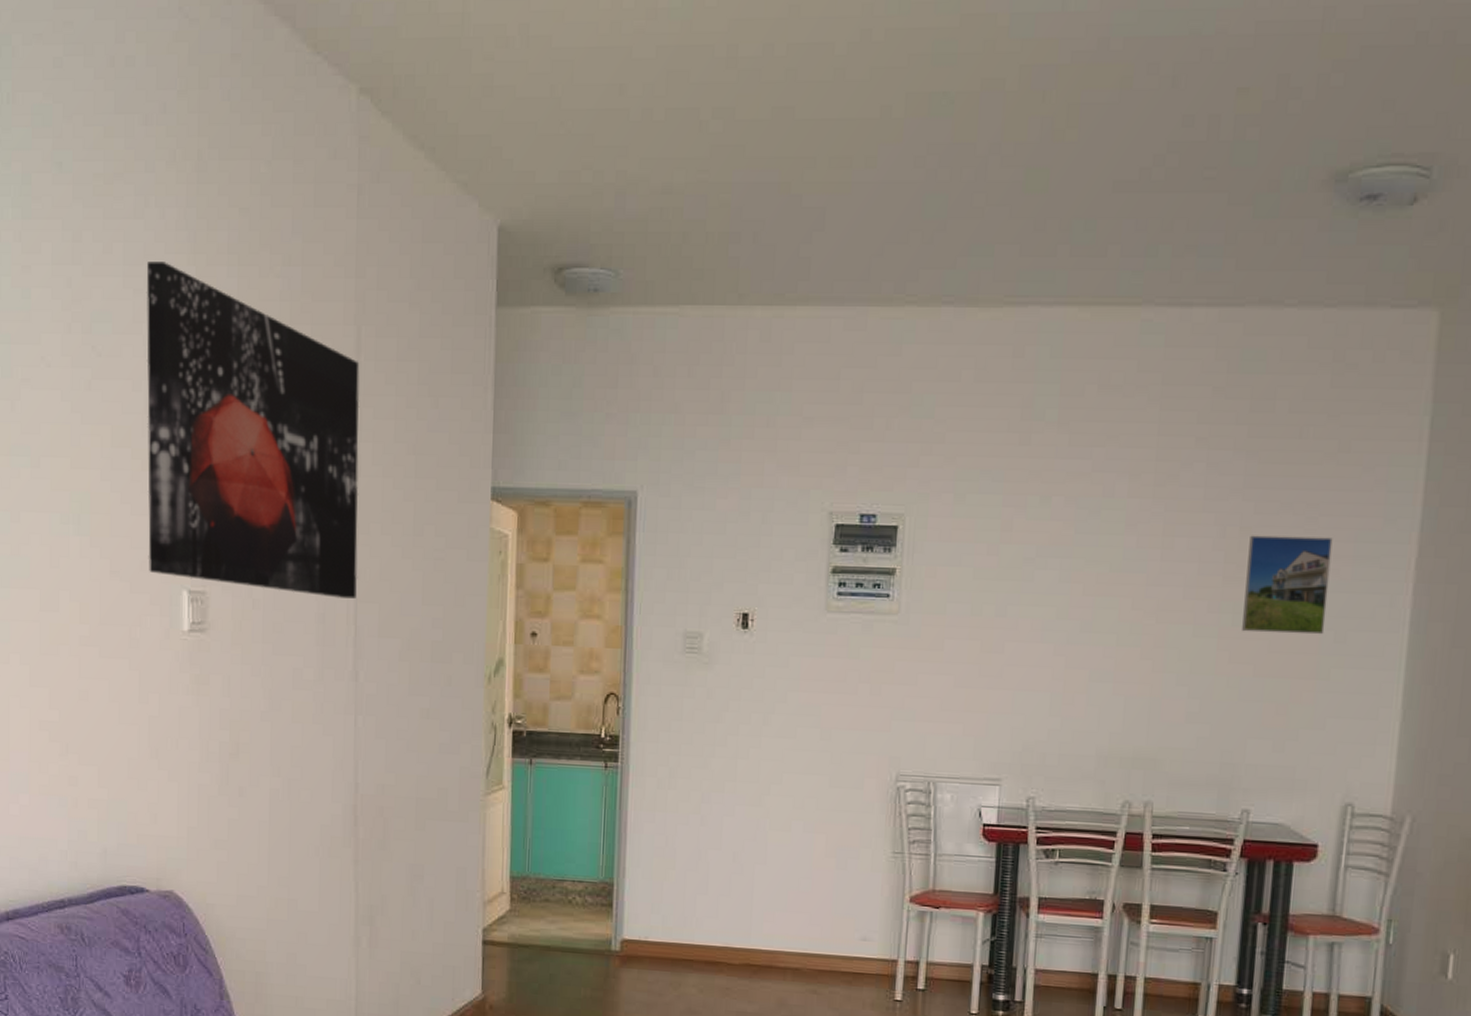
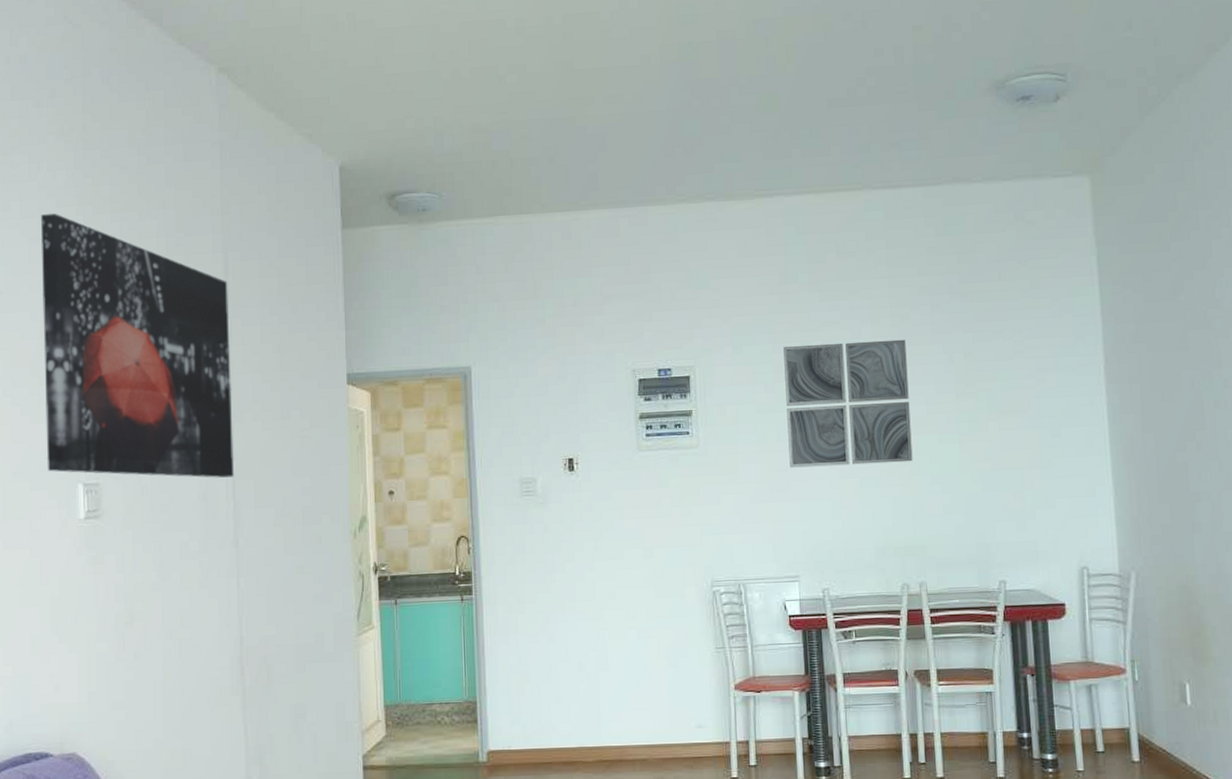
wall art: none [1006,499,1169,656] -> present [783,339,913,468]
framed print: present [1242,535,1333,635] -> none [972,355,1043,436]

